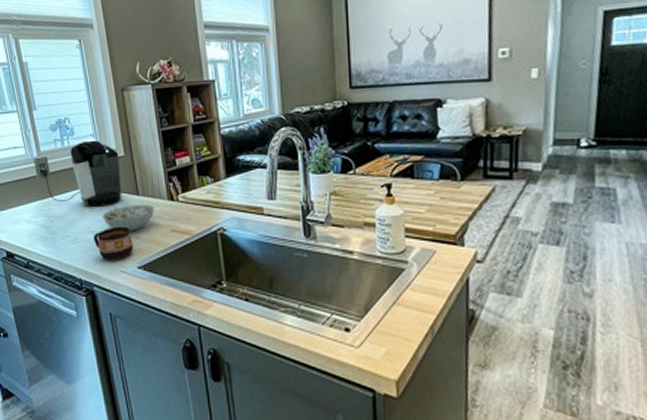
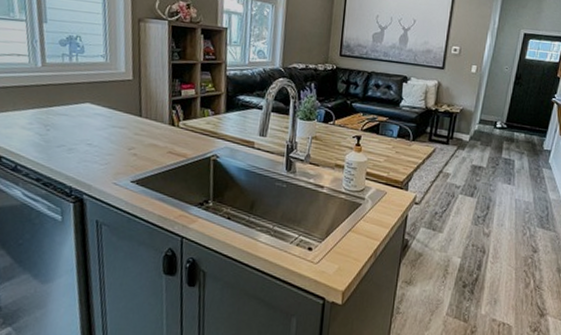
coffee maker: present [33,139,122,207] -> none [36,59,128,123]
cup: present [93,226,133,261] -> none [89,142,130,174]
bowl: present [102,204,155,232] -> none [102,124,156,149]

